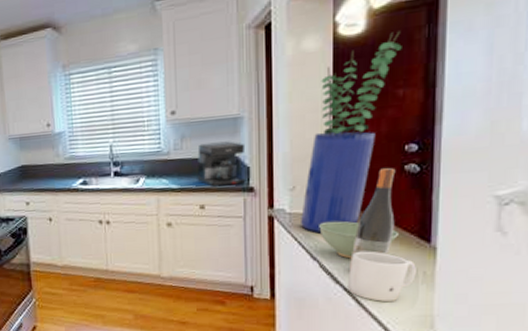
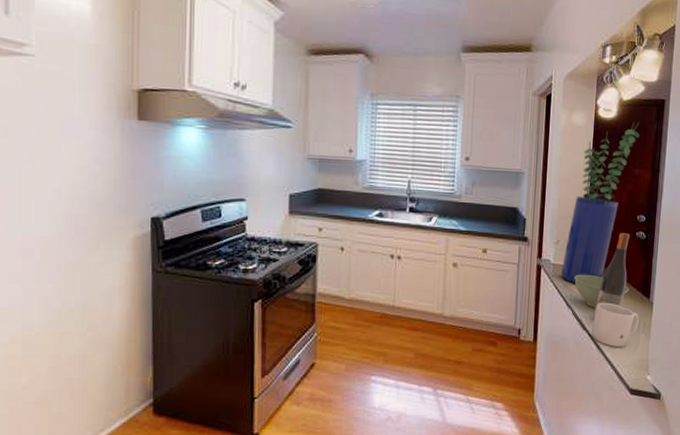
coffee maker: present [197,141,246,187] -> none [482,191,524,234]

